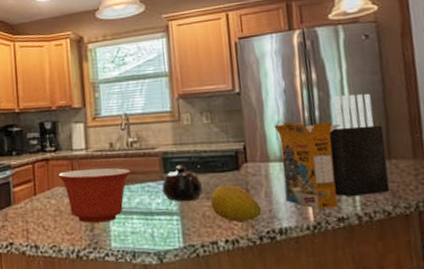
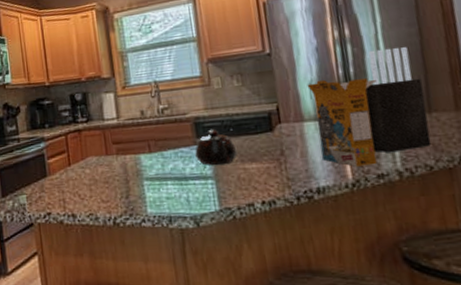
mixing bowl: present [57,168,131,223] -> none [90,135,164,191]
fruit: present [210,184,262,222] -> none [244,146,298,183]

